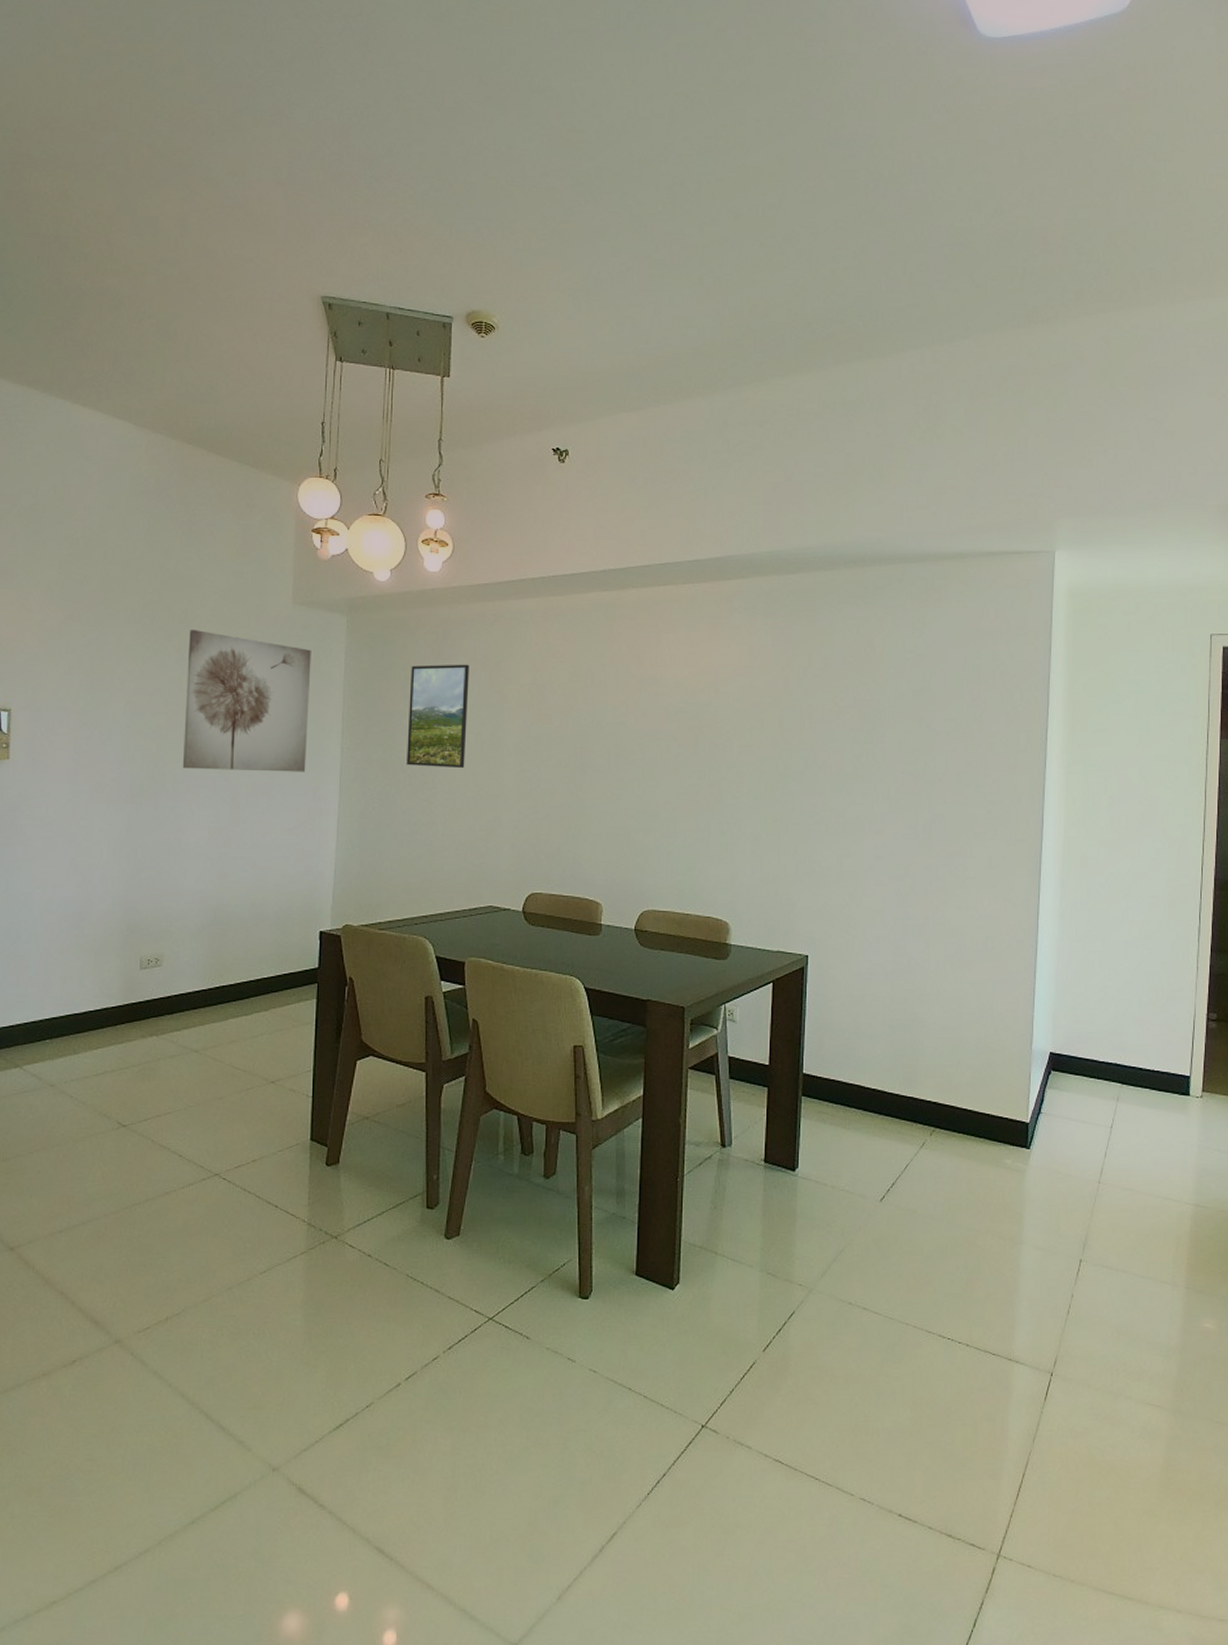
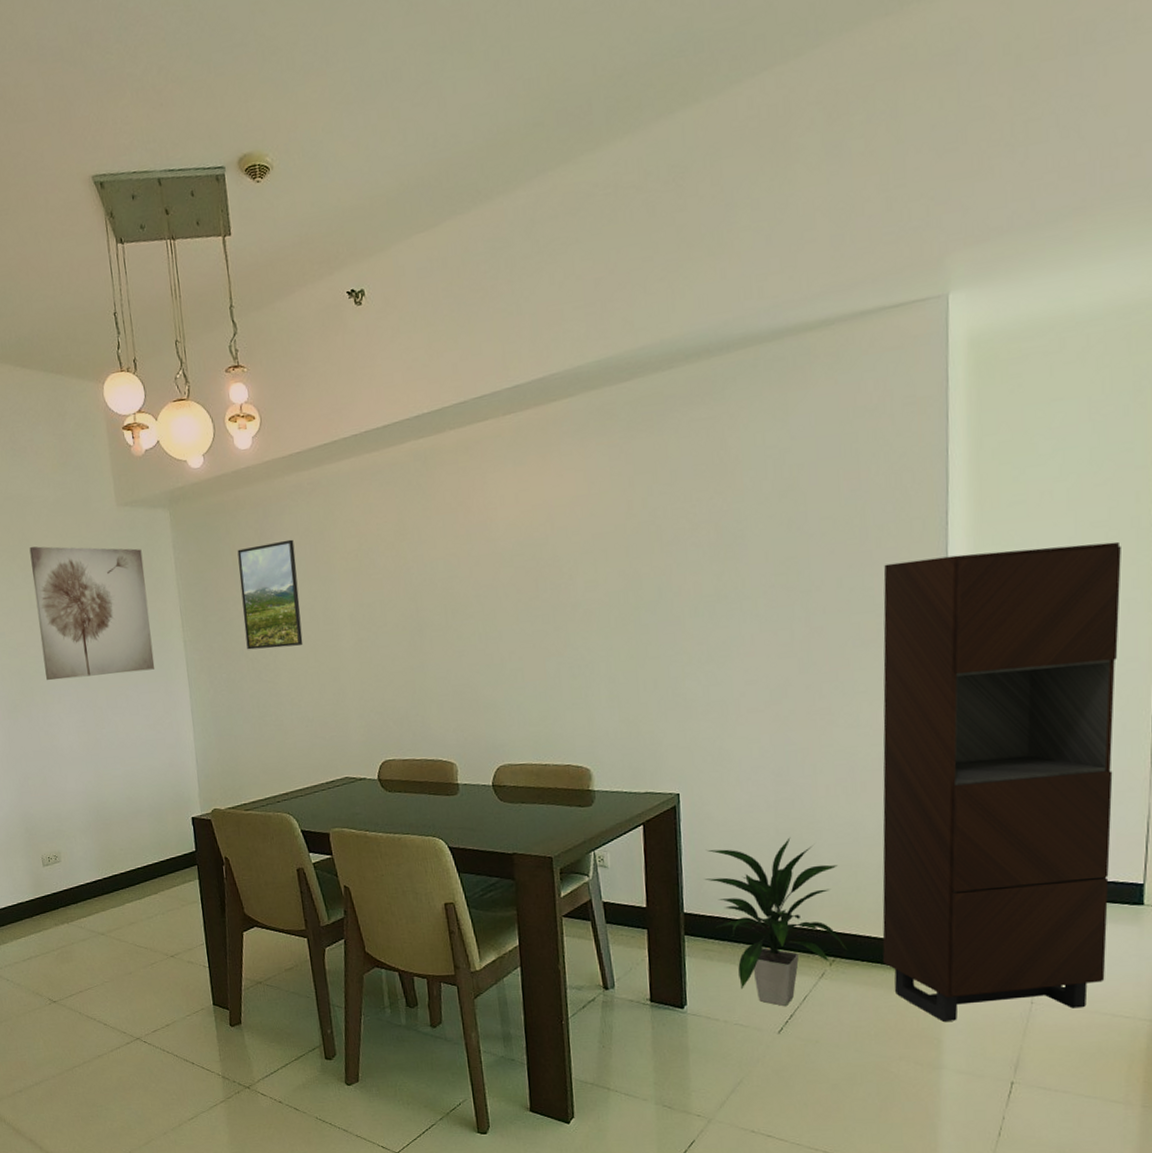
indoor plant: none [824,1007,946,1175] -> present [704,837,847,1007]
storage cabinet: none [977,767,1177,1197] -> present [882,541,1121,1021]

